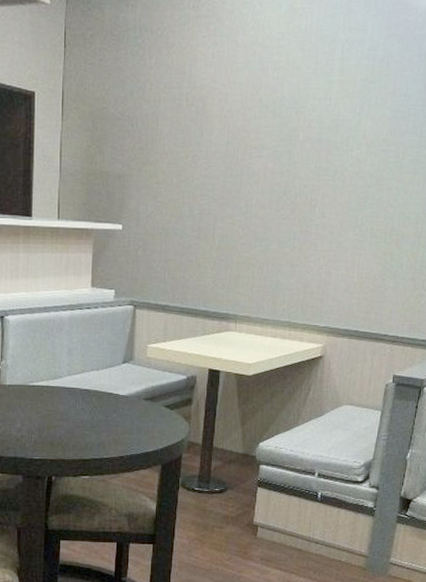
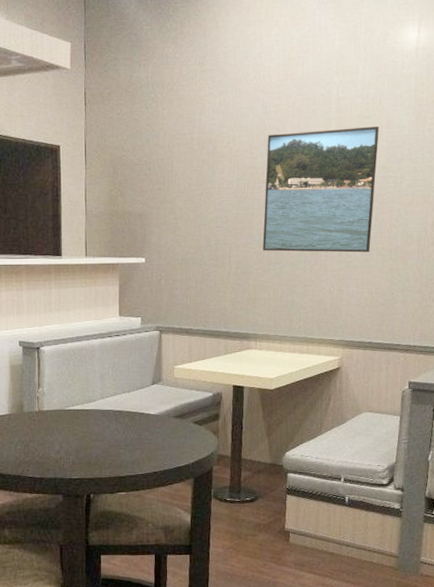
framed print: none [250,92,384,233] -> present [263,126,379,253]

